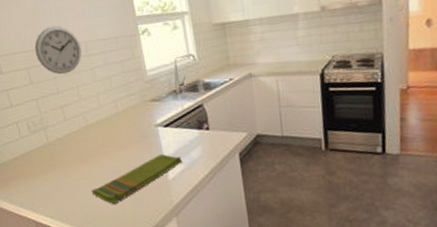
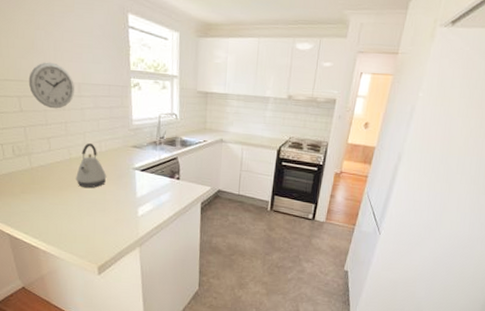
dish towel: present [91,154,182,205] -> none [66,194,152,230]
kettle: none [95,105,128,157] -> present [76,143,107,188]

